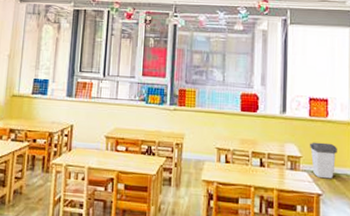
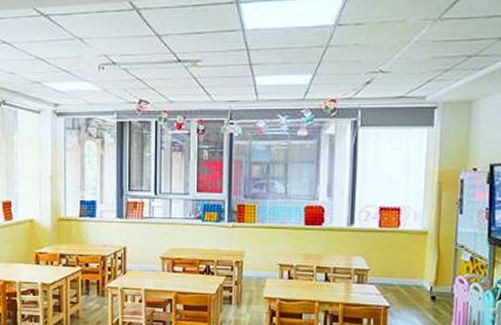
trash can: present [310,142,337,179] -> none [379,254,408,291]

